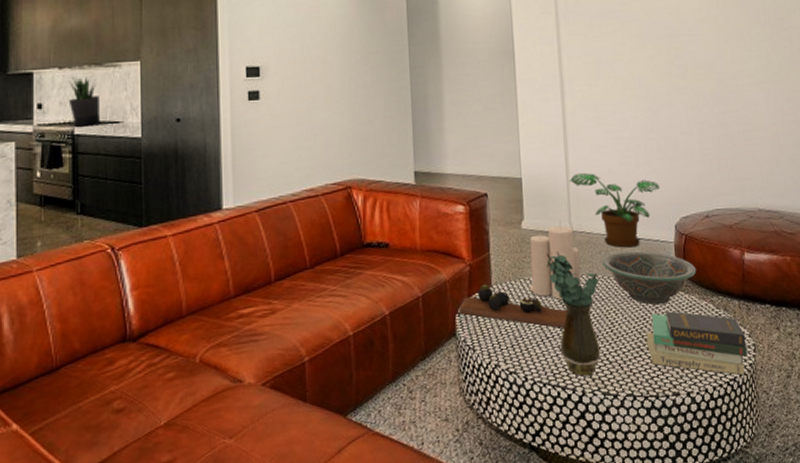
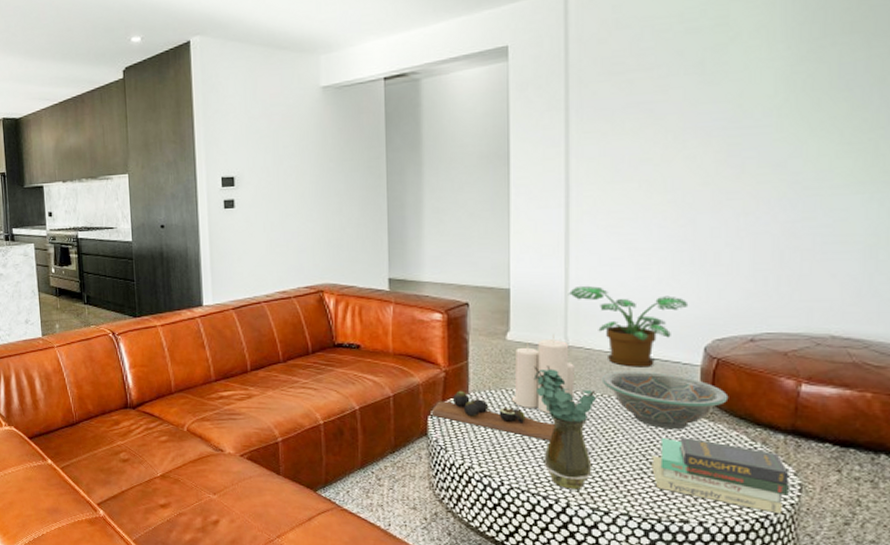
planter: present [68,77,101,128] -> none [71,189,99,233]

